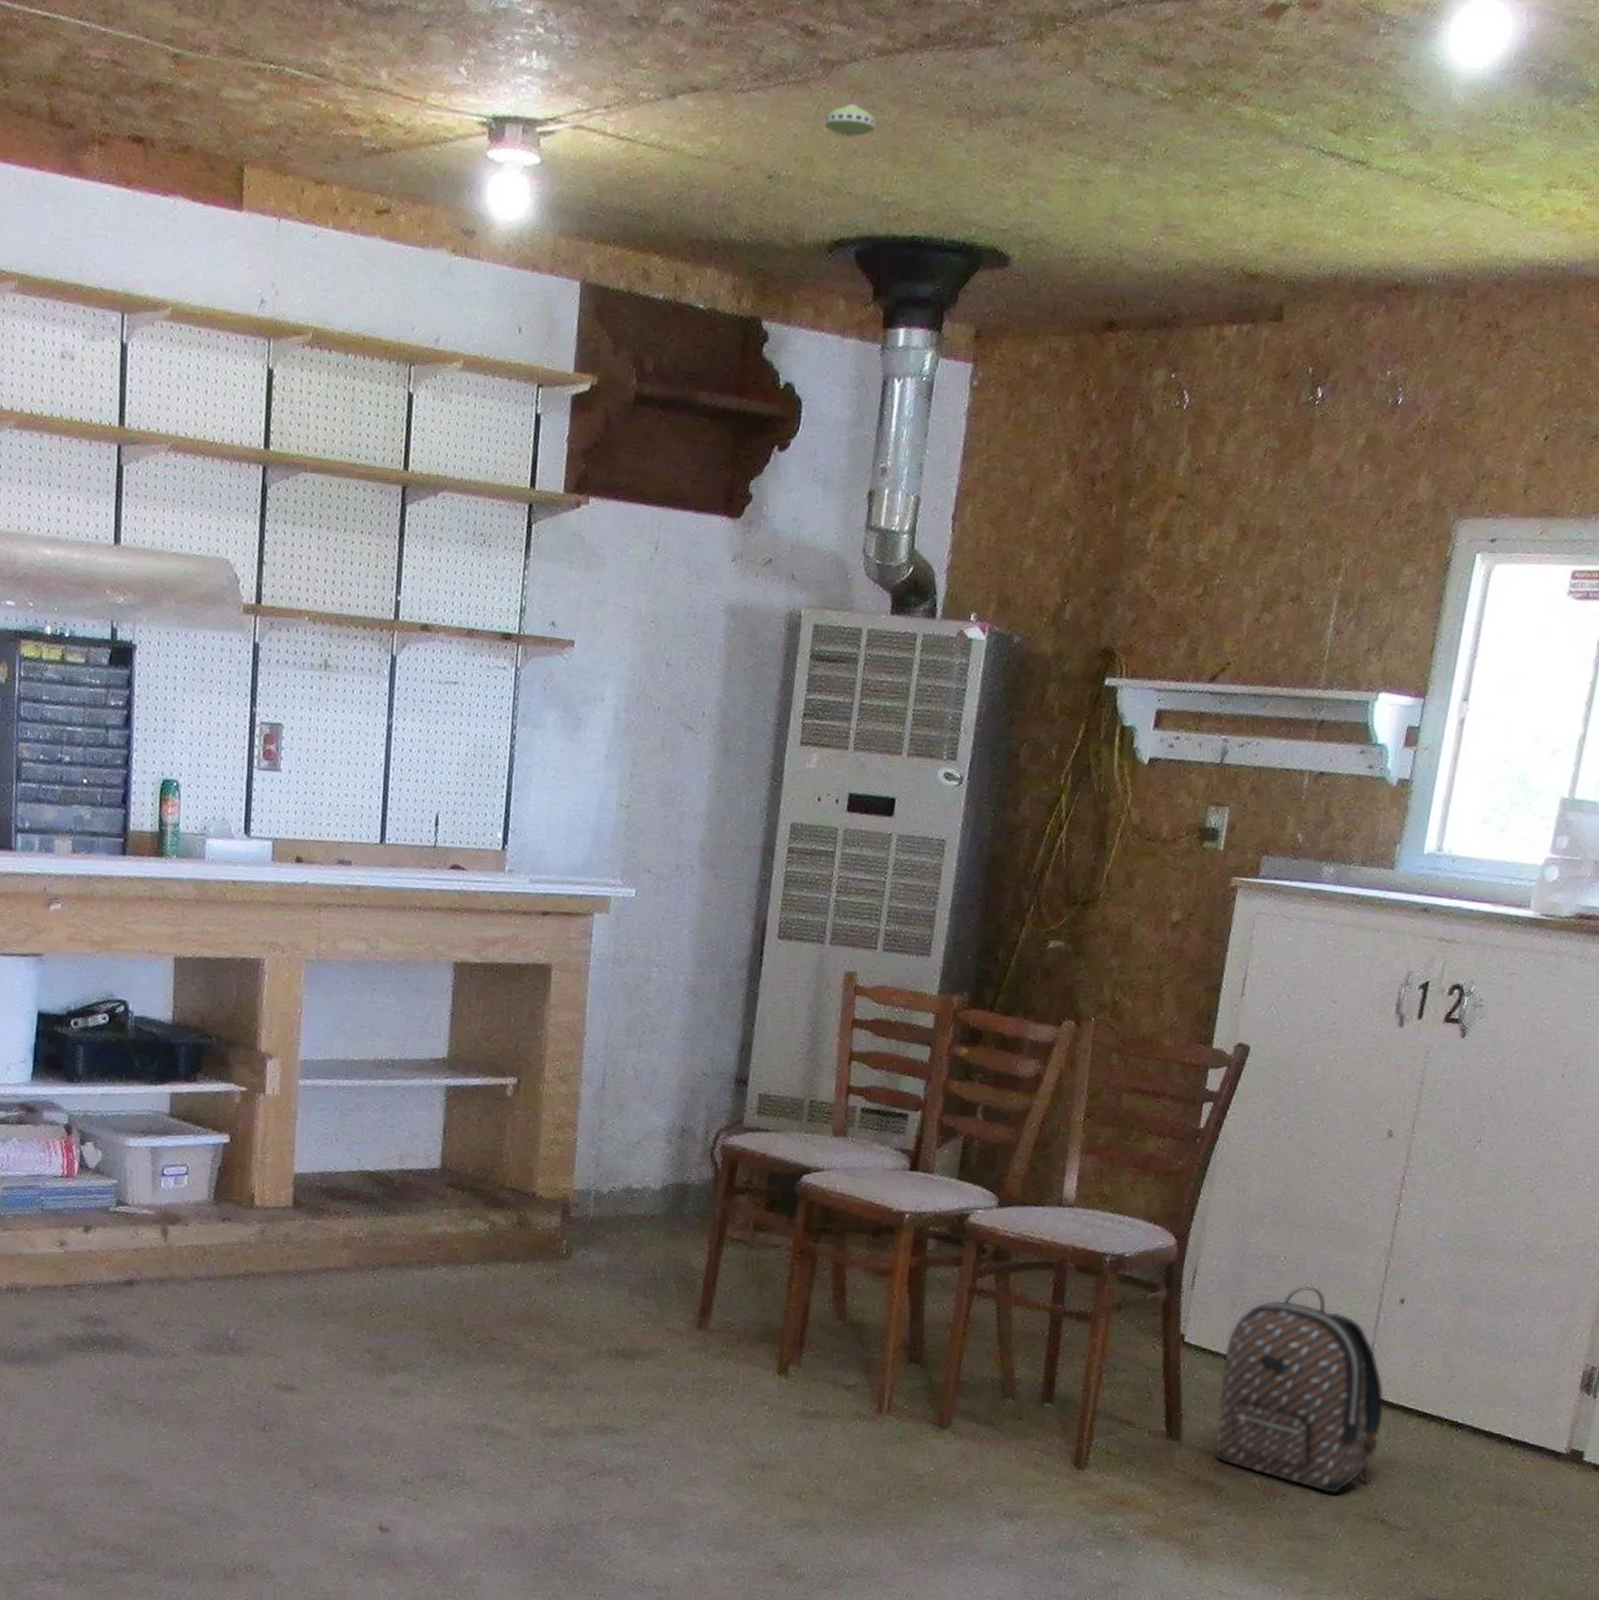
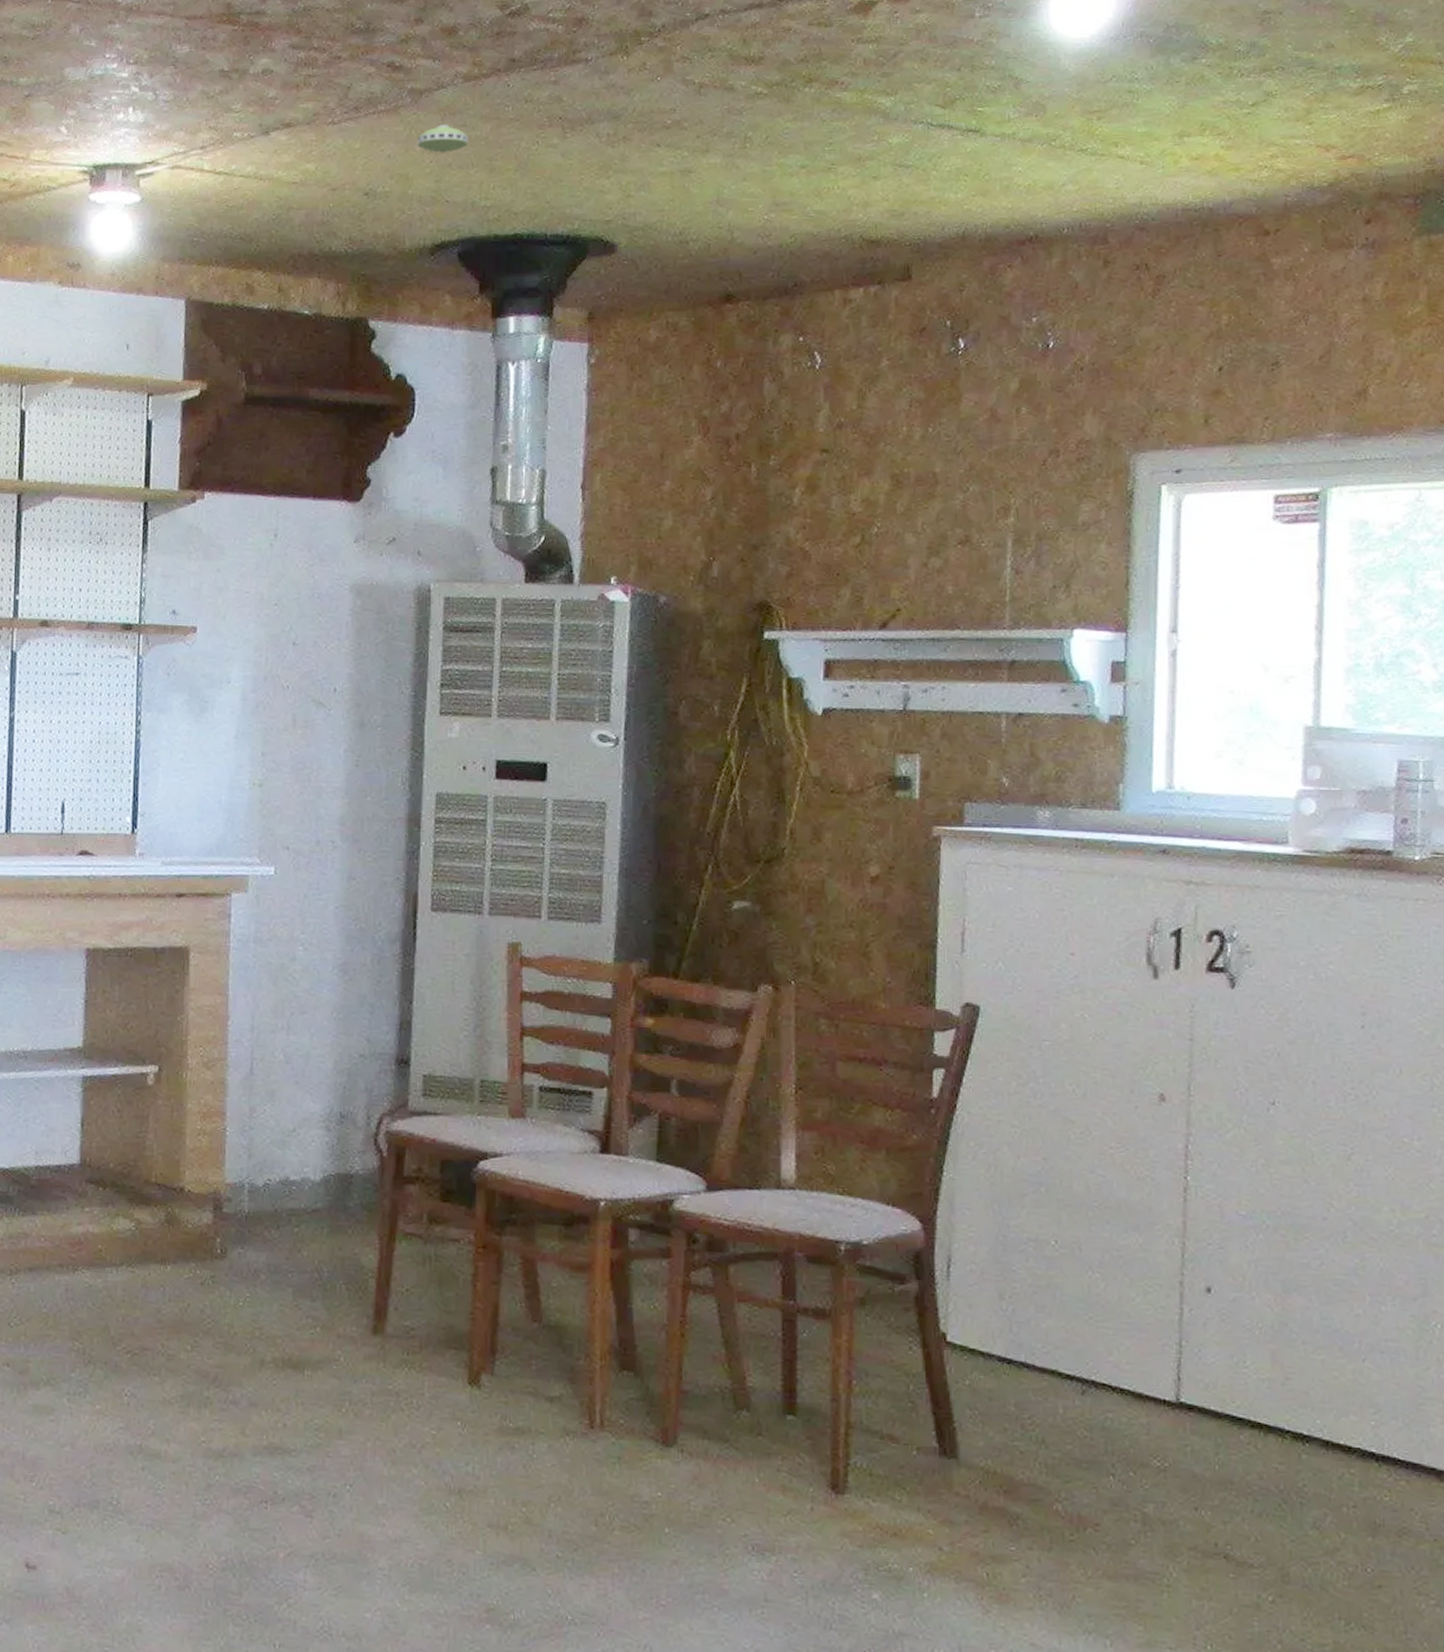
backpack: present [1214,1285,1385,1494] -> none [996,1273,1208,1523]

